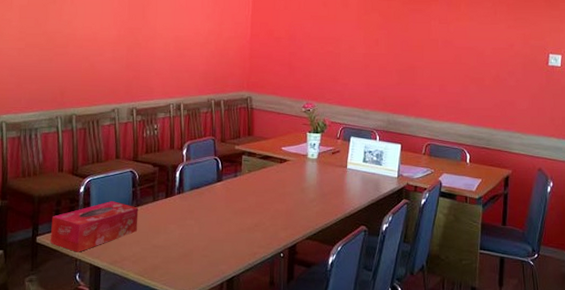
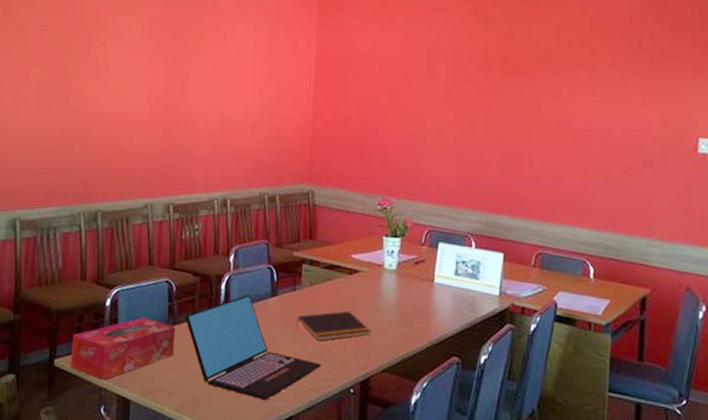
laptop: none [146,181,258,265] -> present [185,295,322,401]
notepad: none [237,192,297,217] -> present [295,310,371,342]

